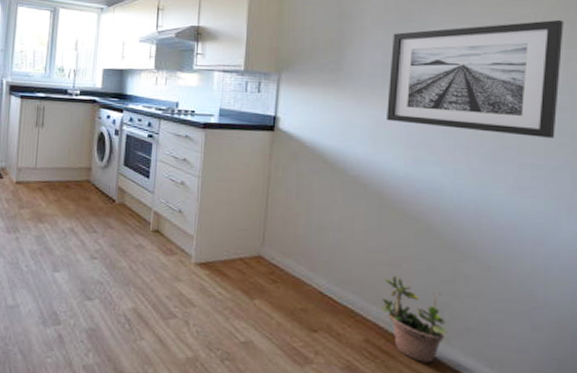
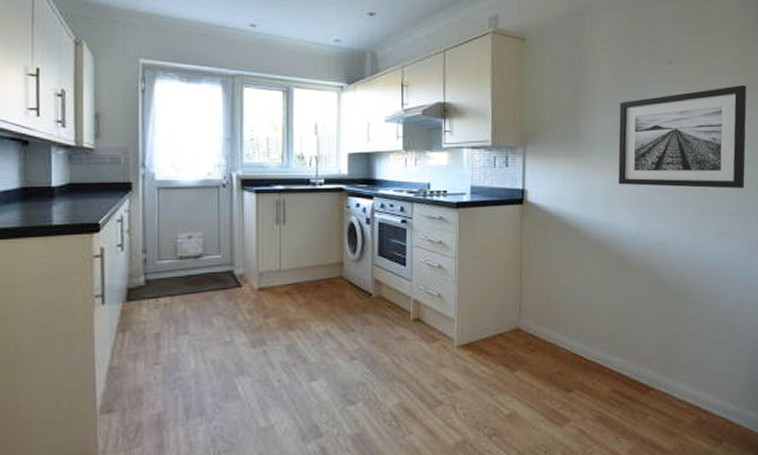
potted plant: present [379,276,448,364] -> none [622,327,676,400]

